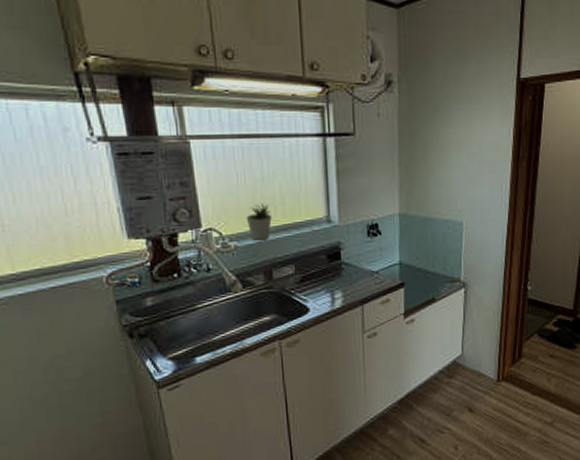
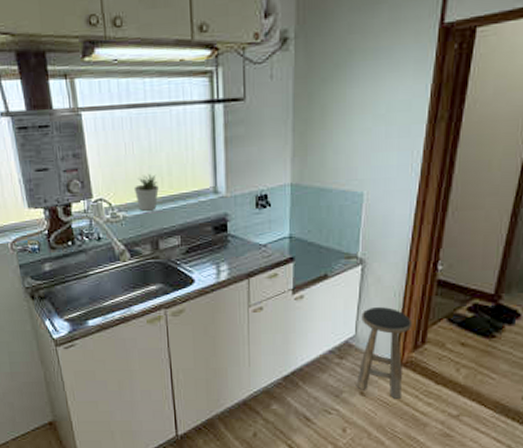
stool: none [464,326,509,413] -> present [356,307,411,399]

